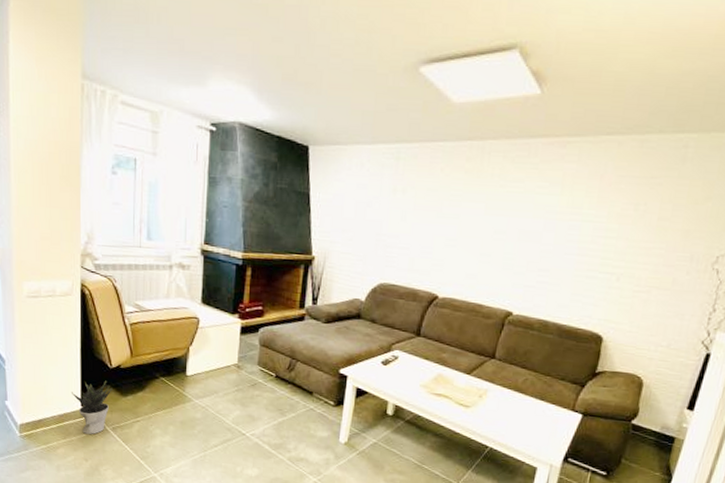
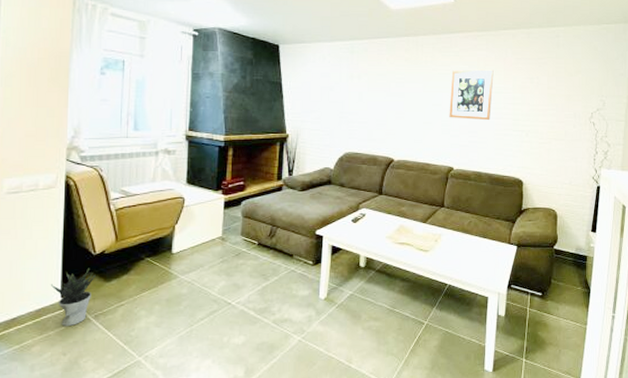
wall art: none [515,188,584,257] -> present [449,69,494,121]

